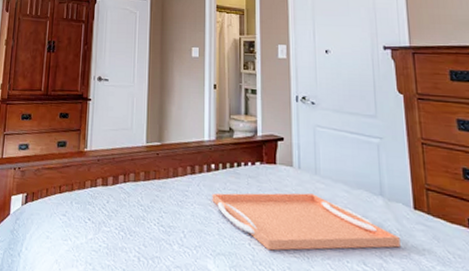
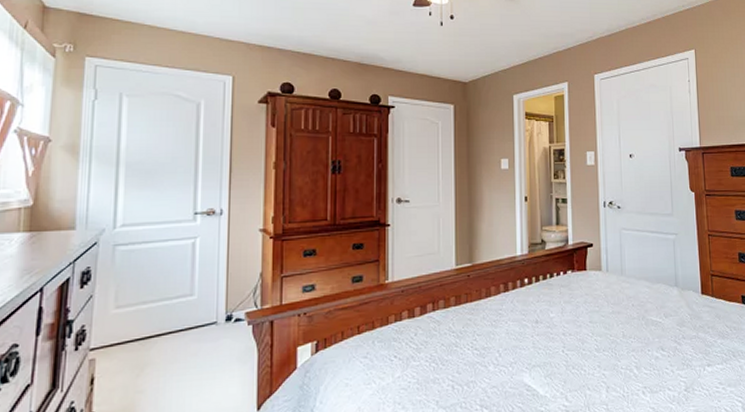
serving tray: present [212,193,400,251] -> none [526,294,691,354]

